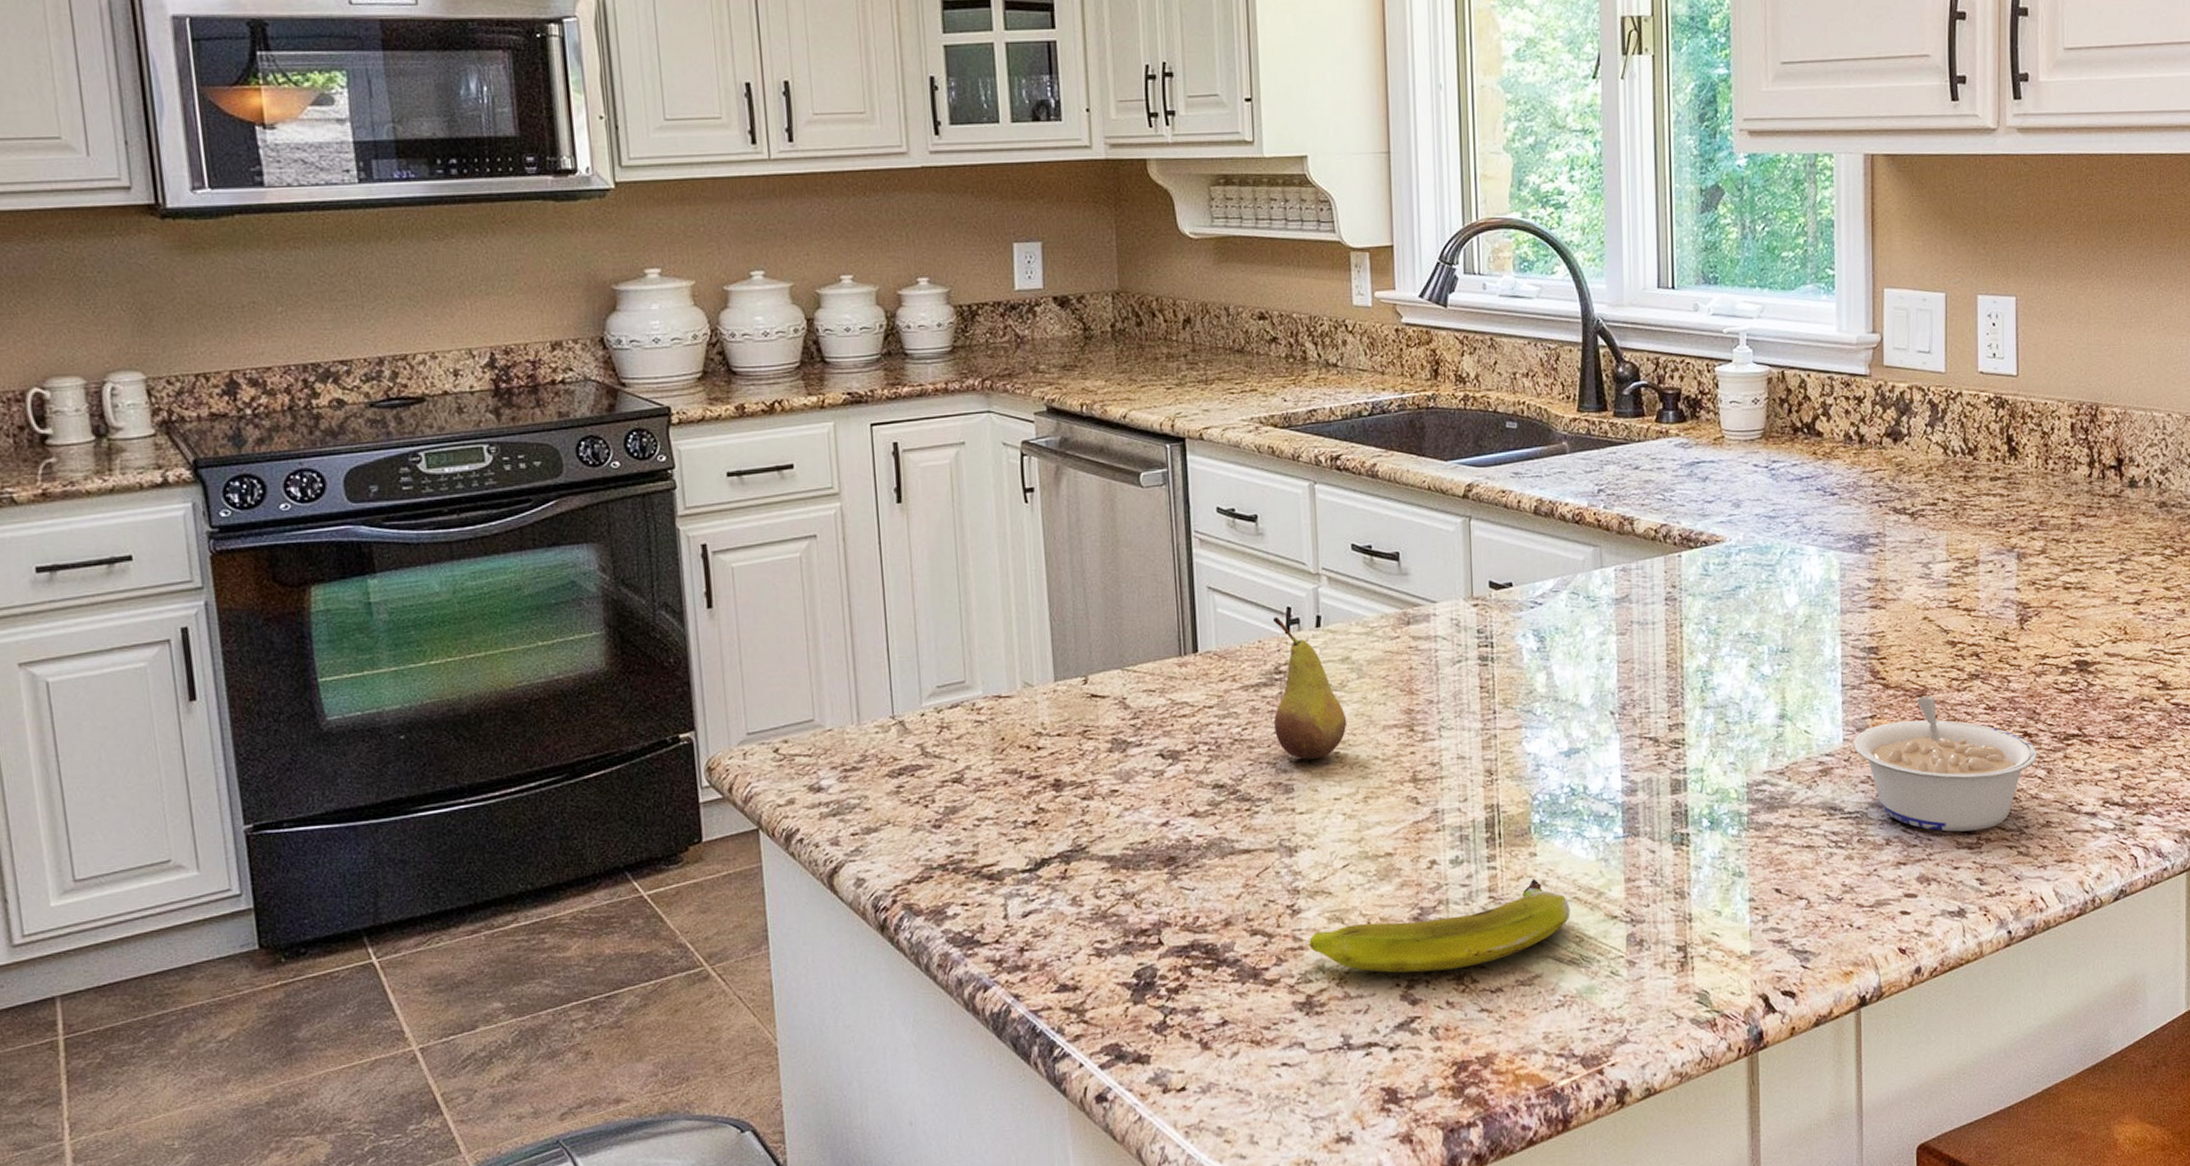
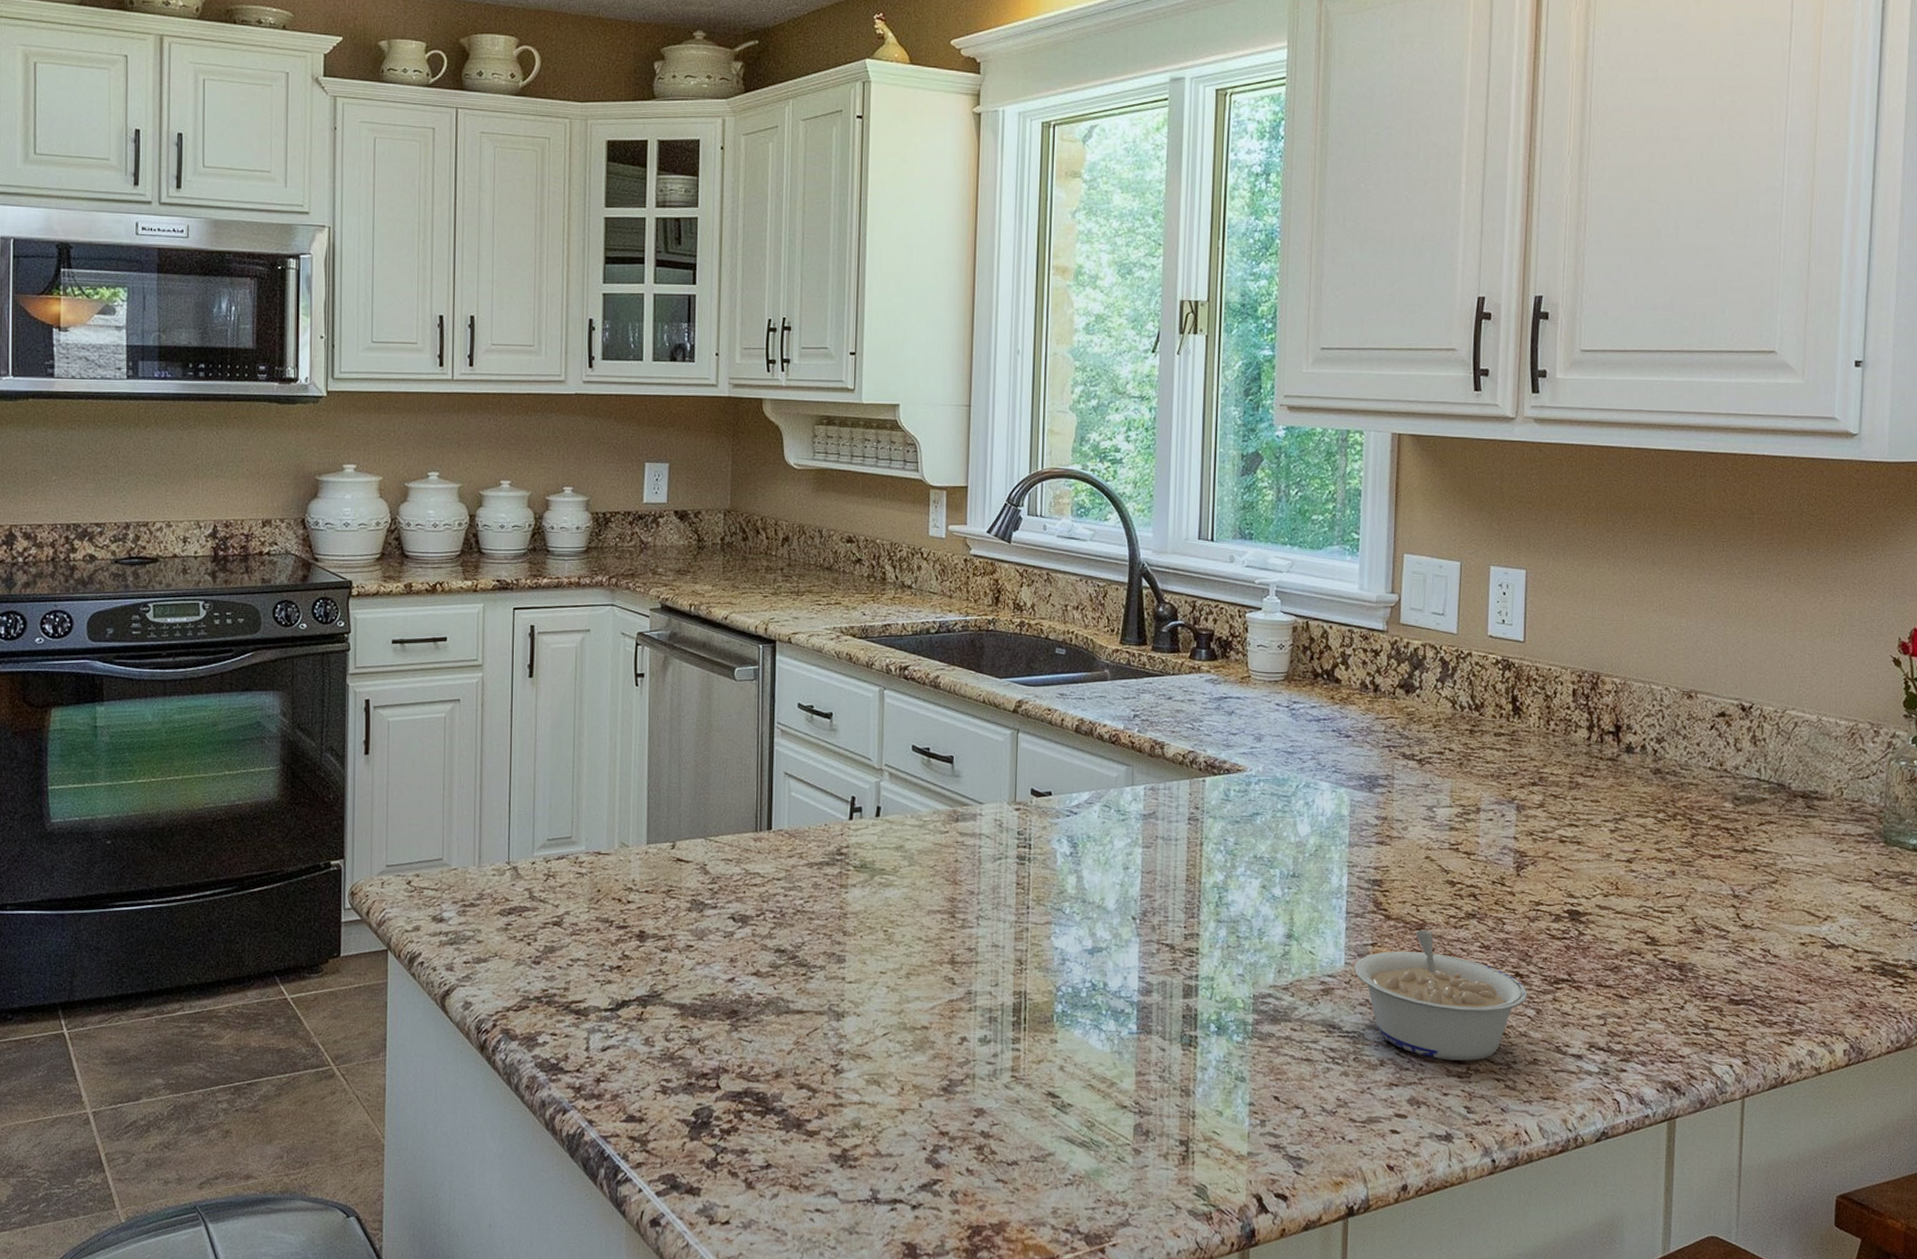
fruit: present [1272,616,1347,759] -> none [832,804,897,934]
banana: present [1309,878,1570,973] -> none [848,1063,1084,1140]

